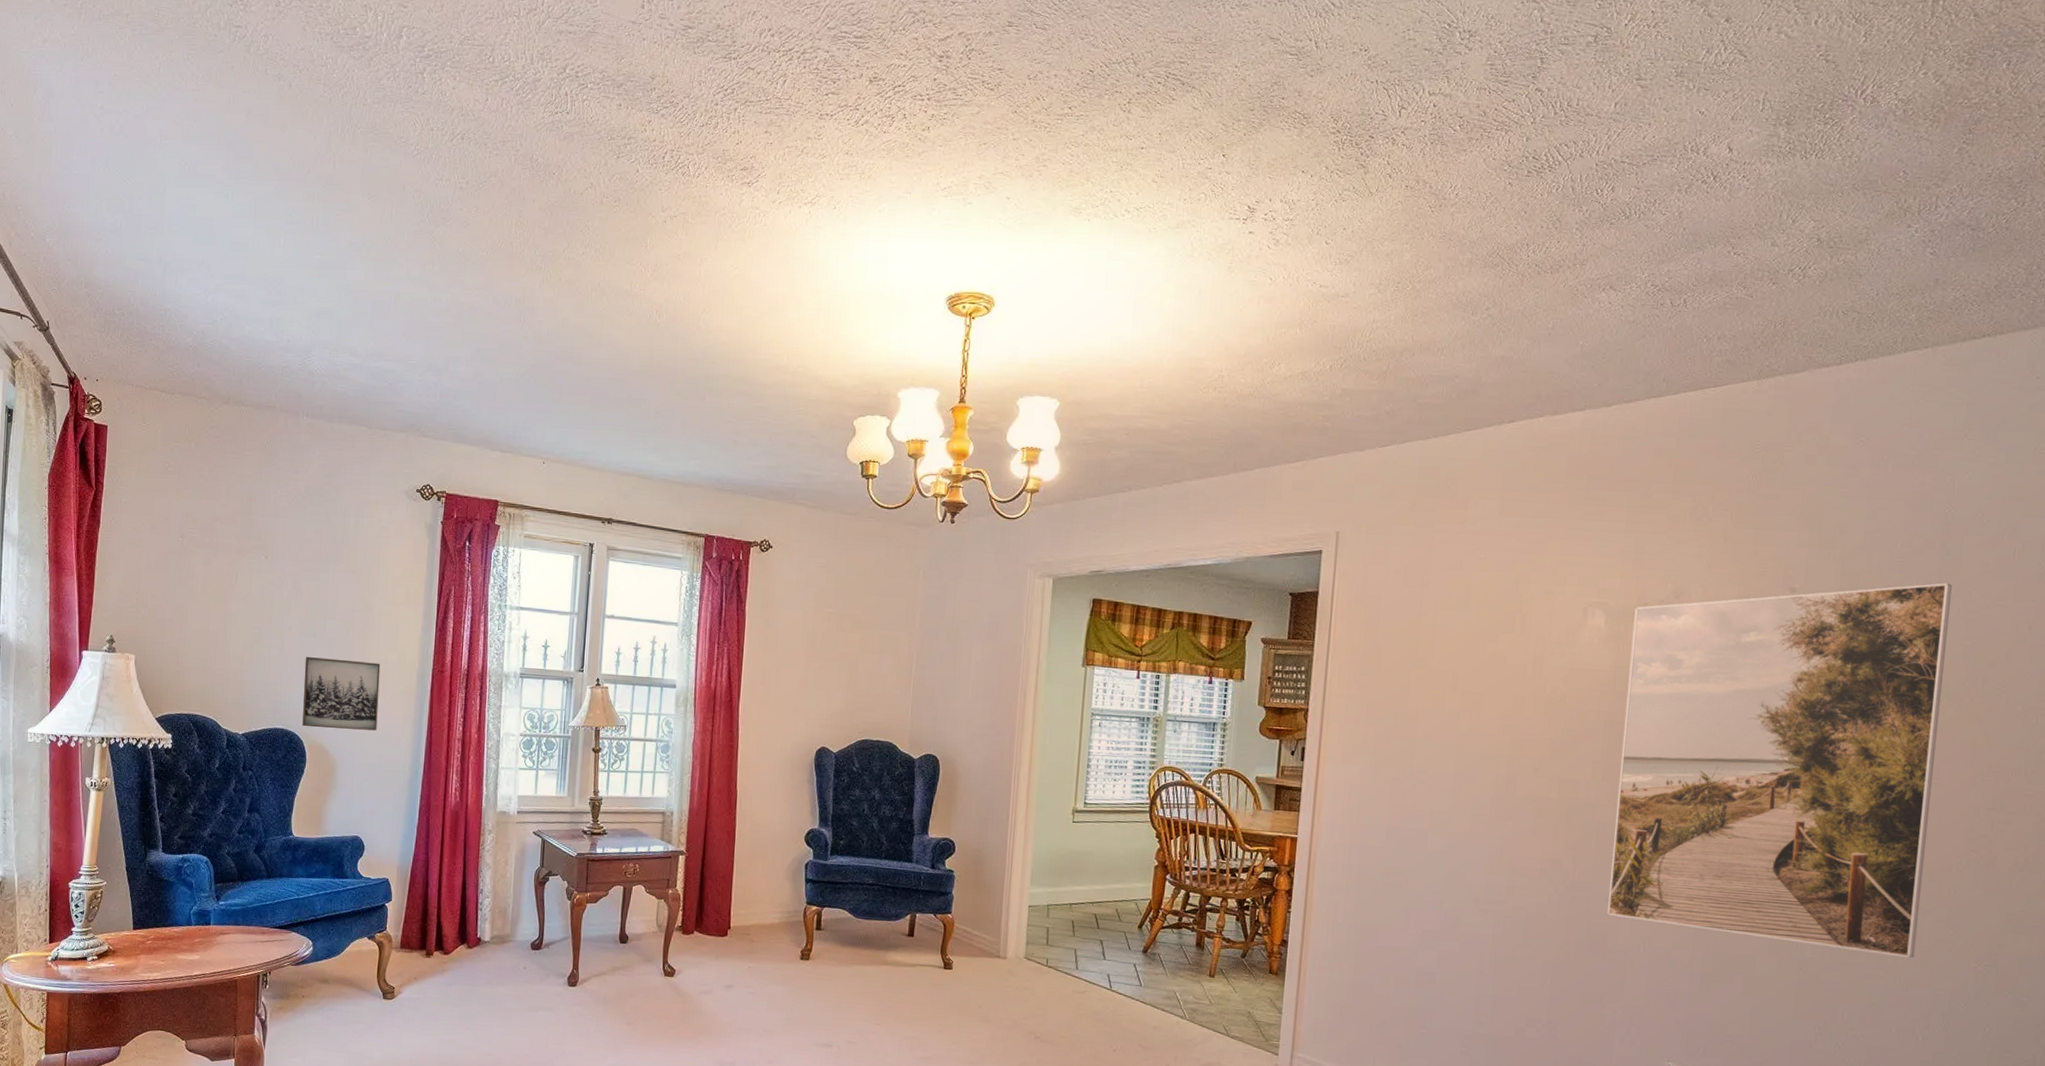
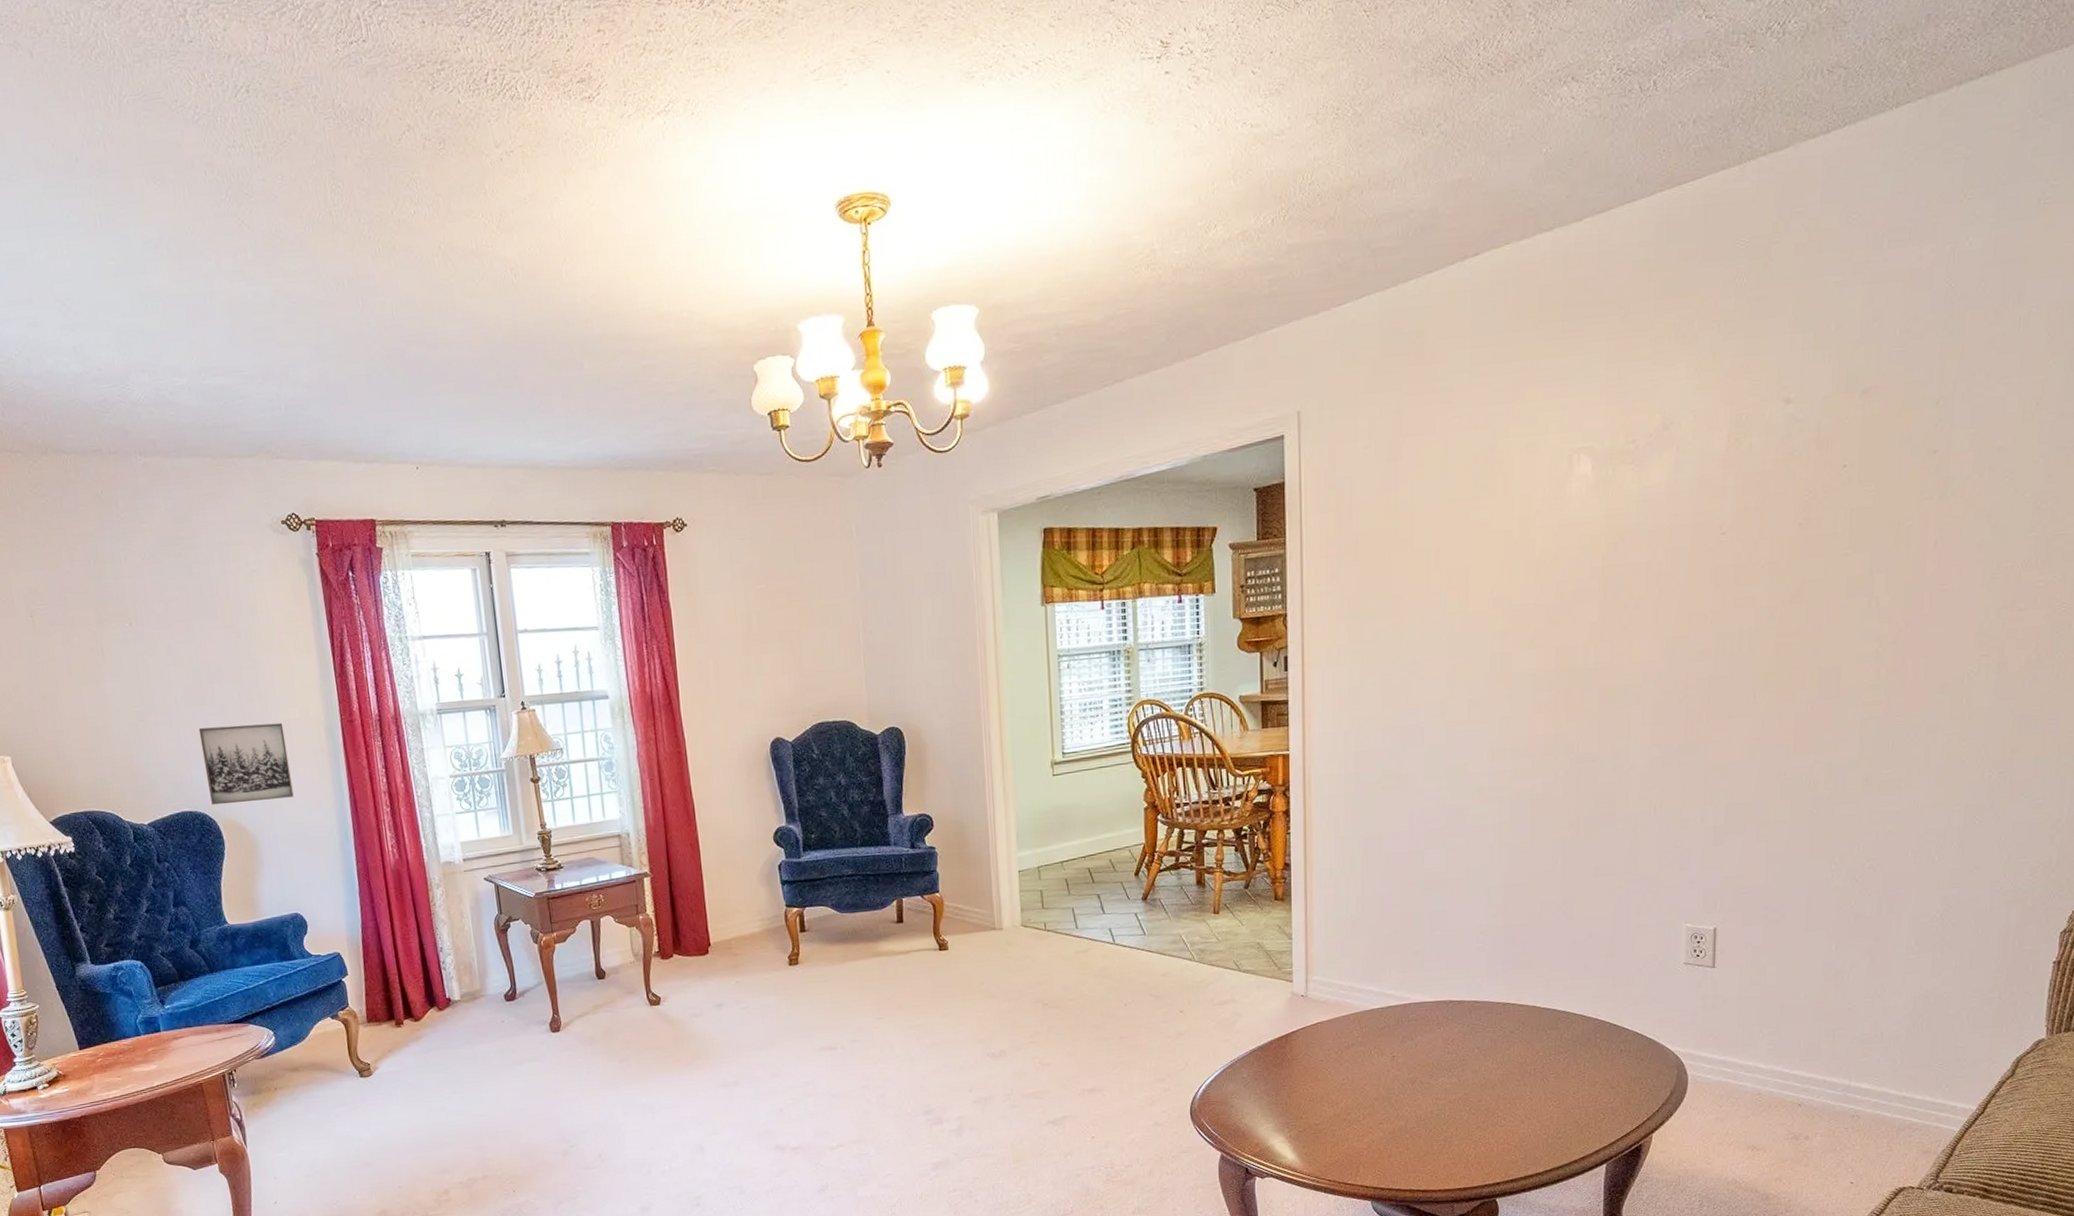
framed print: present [1607,583,1952,958] -> none [1615,367,1955,784]

